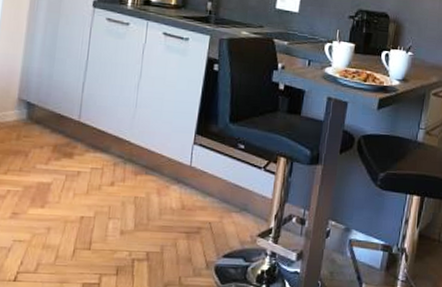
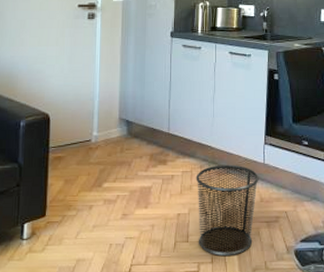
waste bin: none [102,163,183,269] -> present [196,164,259,257]

